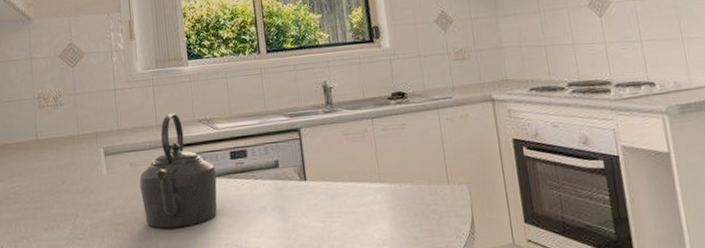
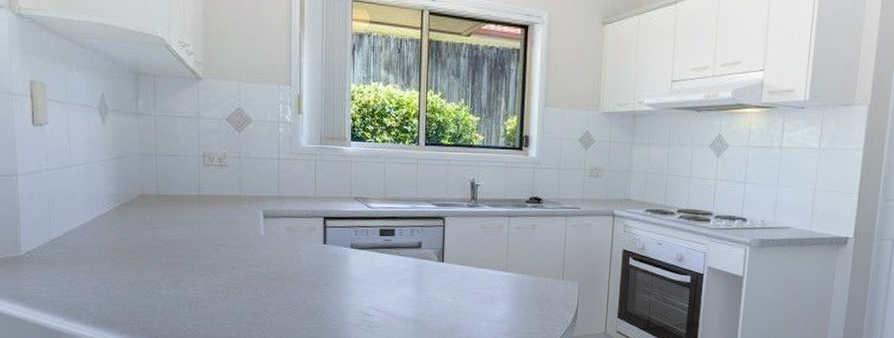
kettle: present [139,113,217,229] -> none [294,187,365,288]

